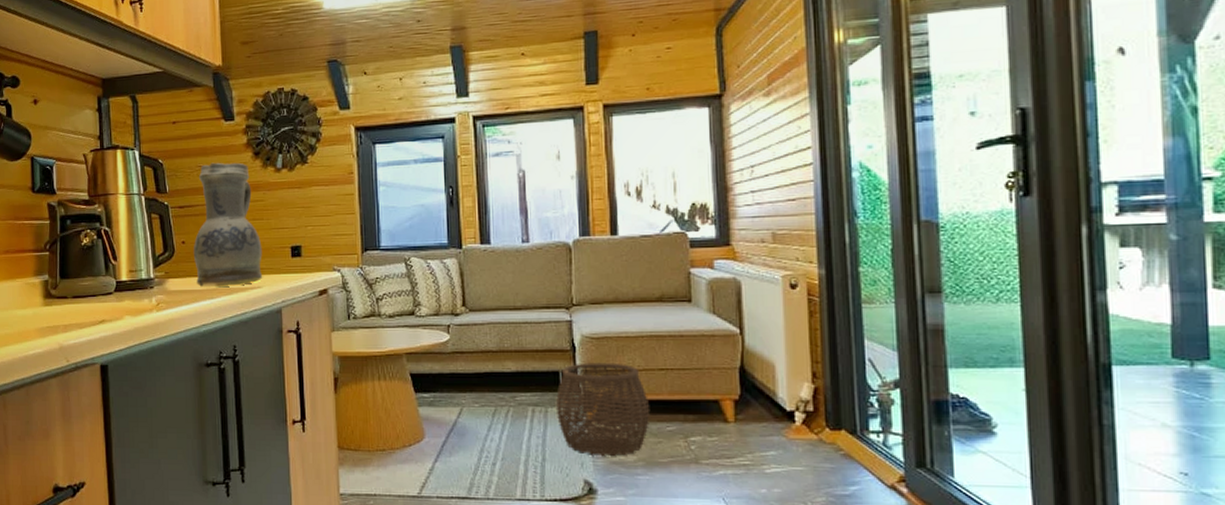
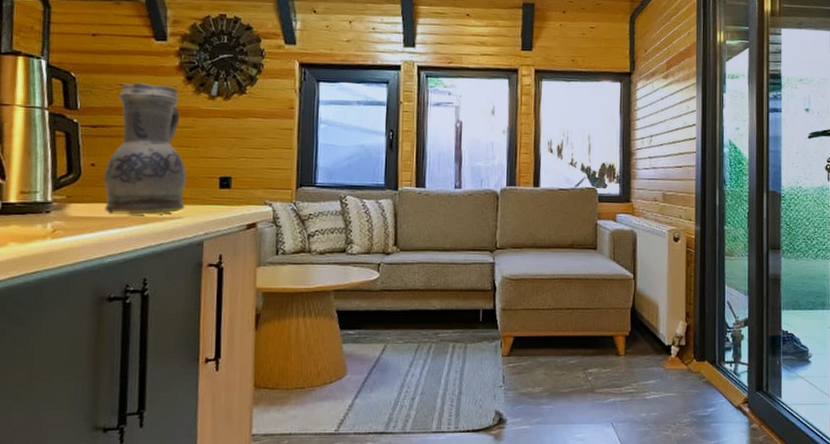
woven basket: present [555,362,651,456] -> none [474,302,557,388]

